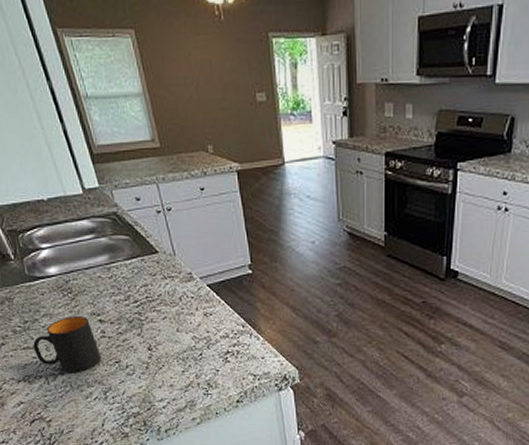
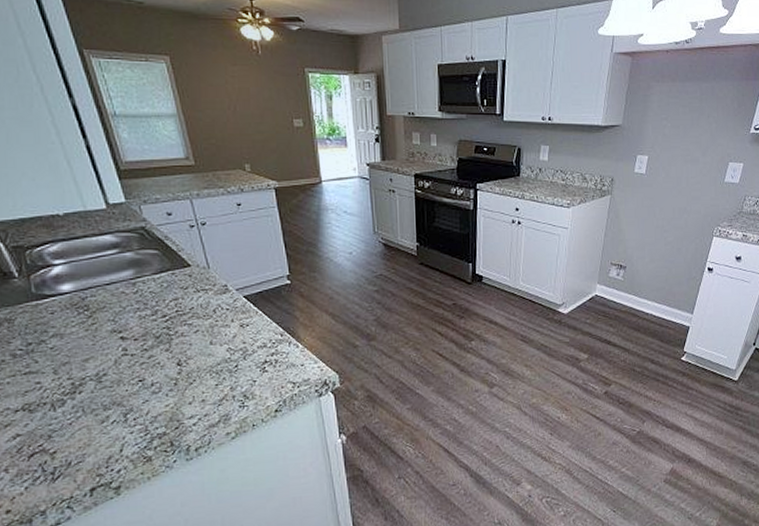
mug: present [33,316,102,373] -> none [37,335,122,397]

